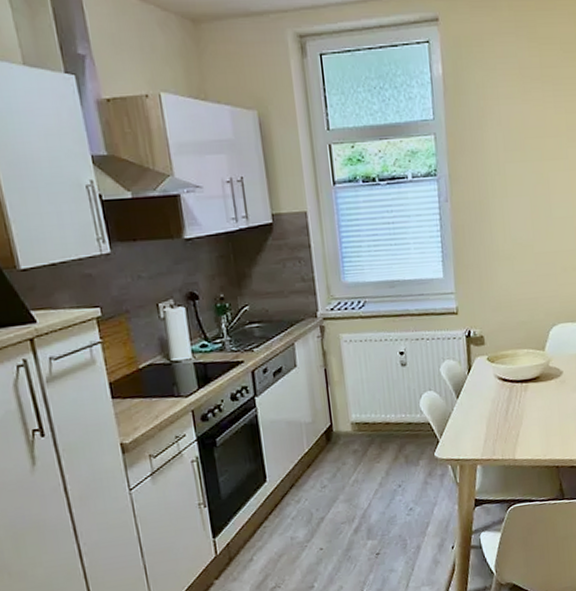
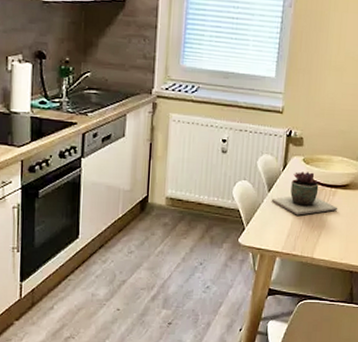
succulent plant: none [461,370,533,418] -> present [271,171,338,216]

